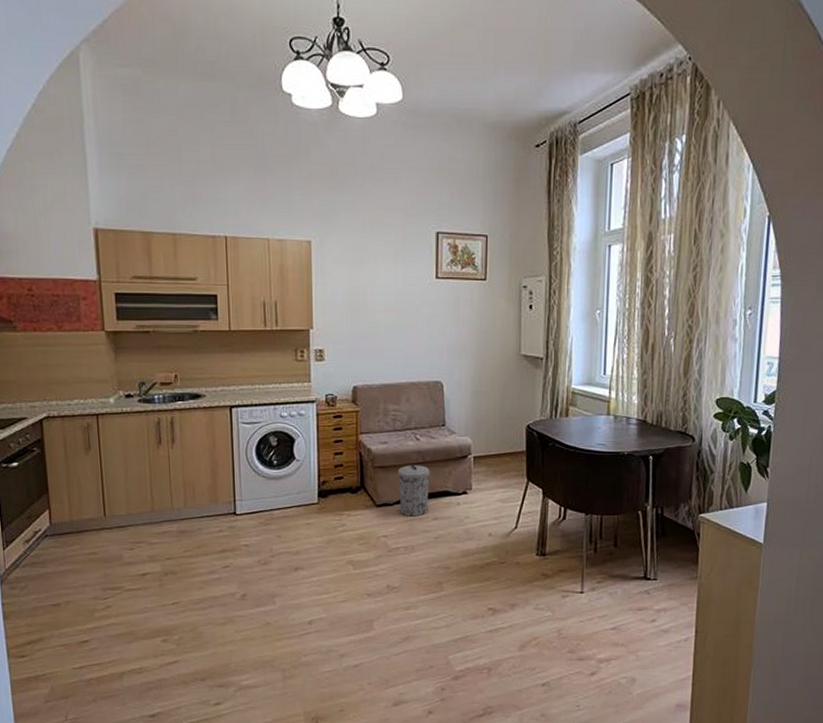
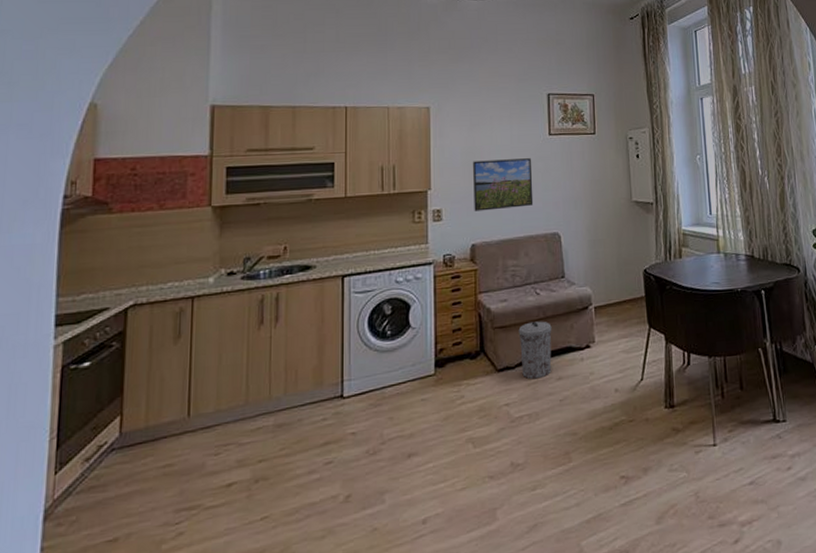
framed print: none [356,302,417,354] -> present [473,158,534,211]

